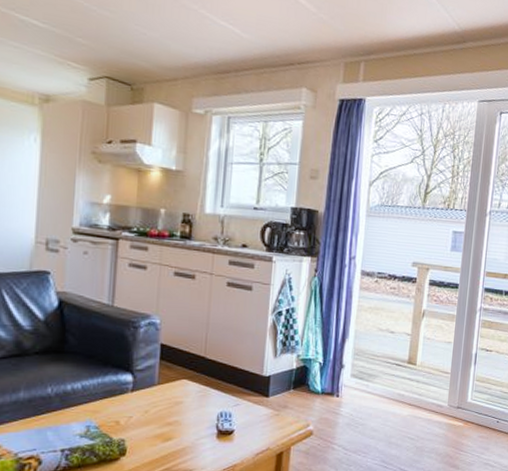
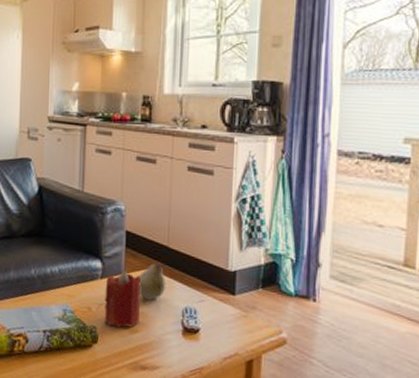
candle: none [134,382,177,437] -> present [104,270,142,328]
fruit: none [173,372,202,409] -> present [139,262,167,301]

